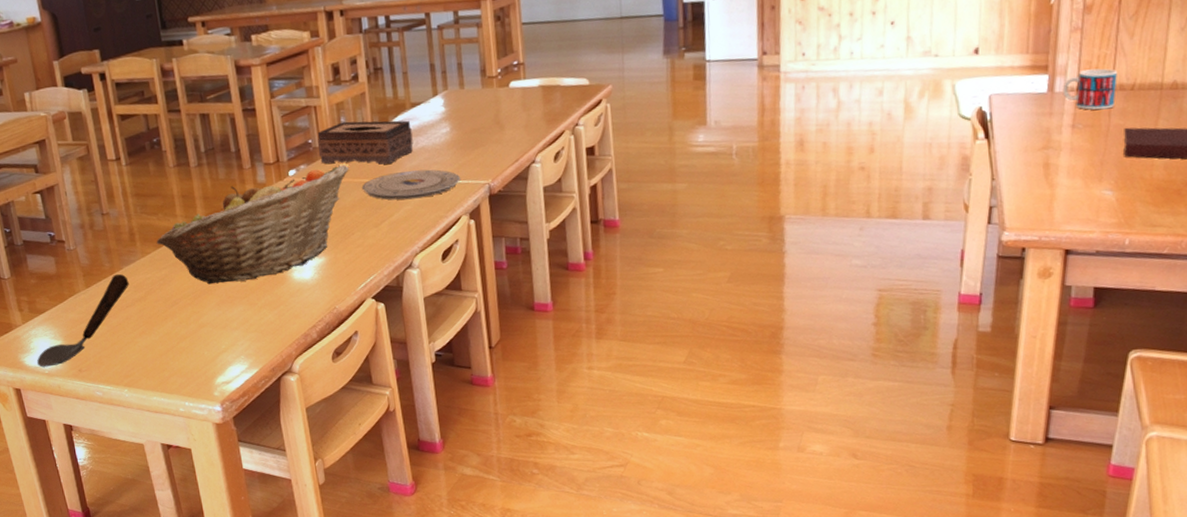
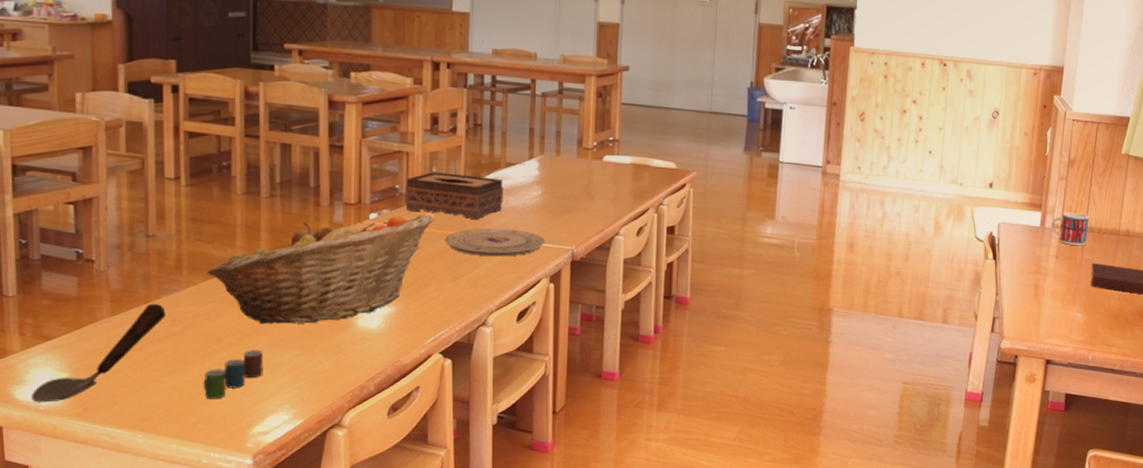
cup: none [169,308,218,356] -> present [203,349,264,400]

